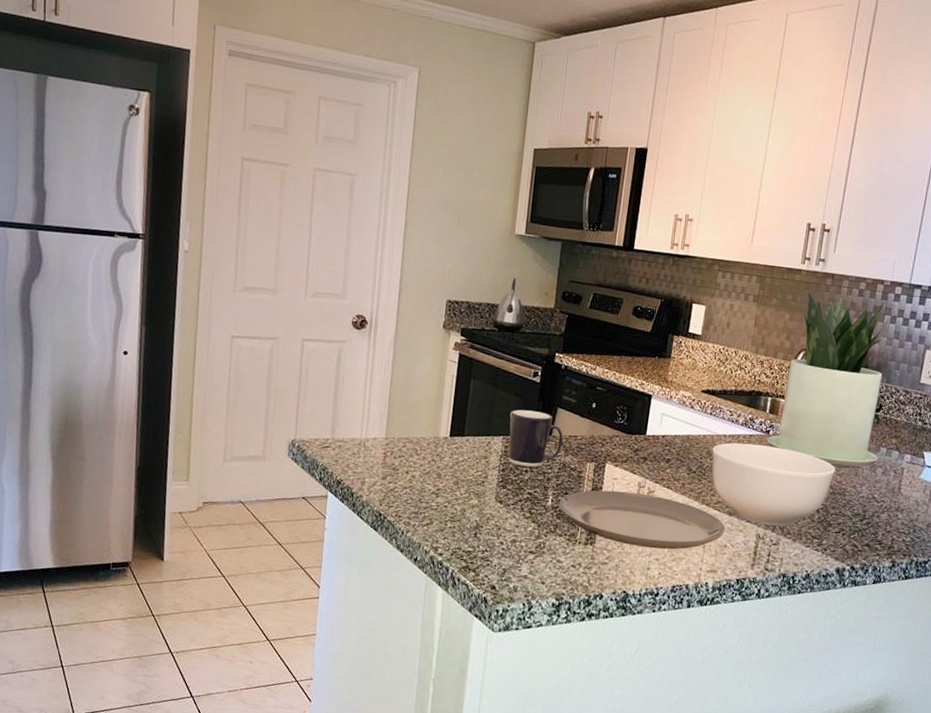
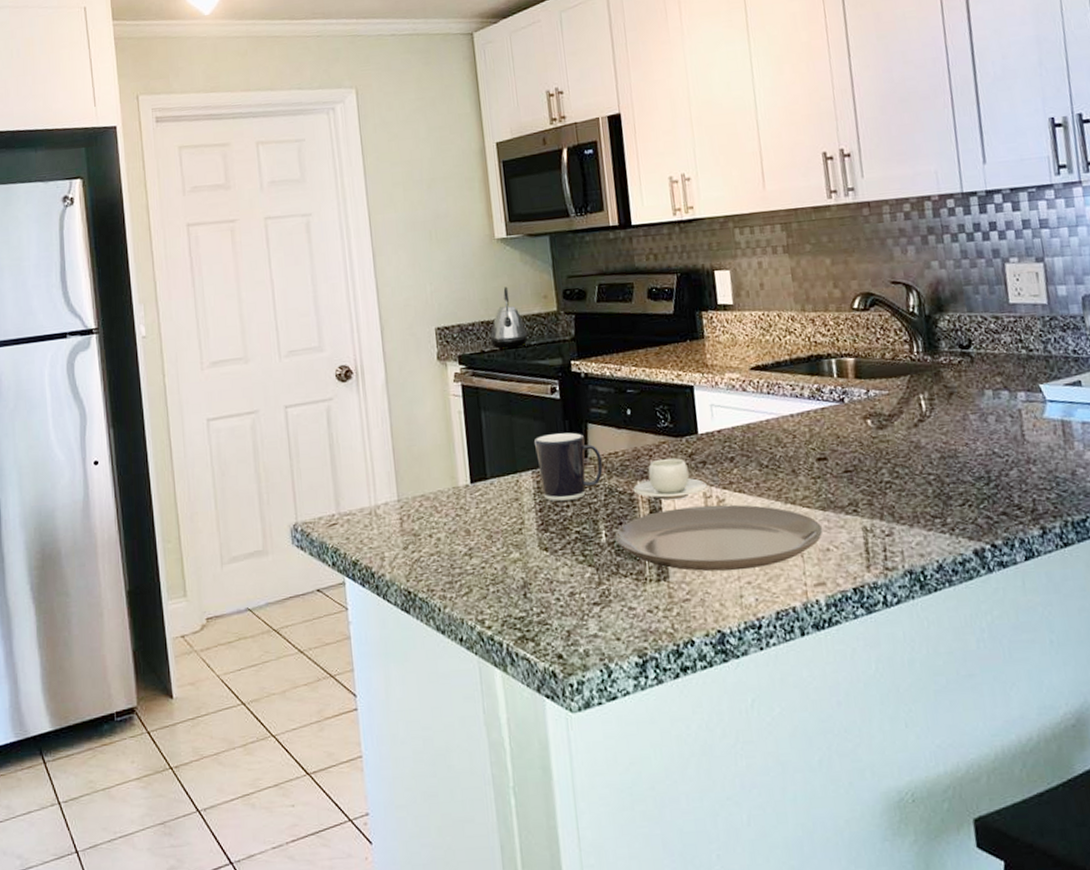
teacup: none [582,449,644,484] -> present [633,458,709,500]
bowl: present [711,442,836,527] -> none [780,415,938,514]
planter: present [767,293,895,468] -> none [842,219,986,424]

